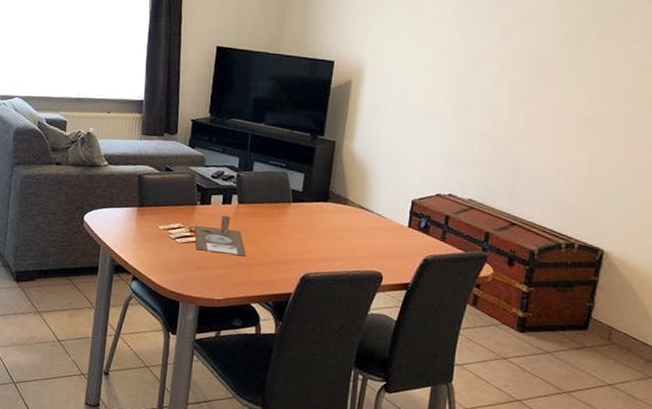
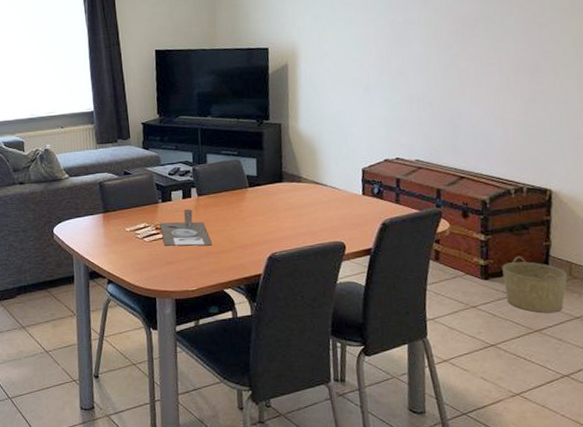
basket: none [539,313,607,377] -> present [502,256,568,314]

